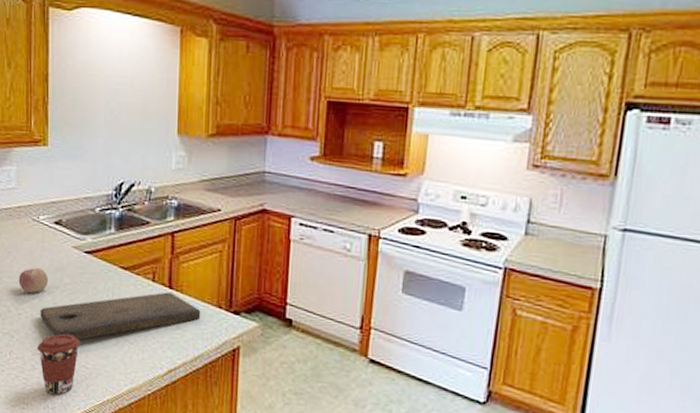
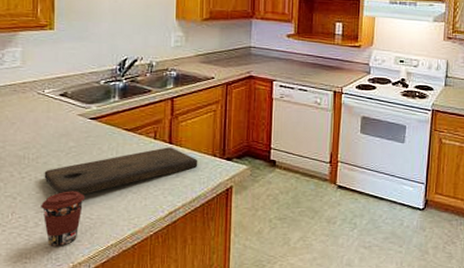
apple: present [18,267,49,293] -> none [22,135,54,157]

